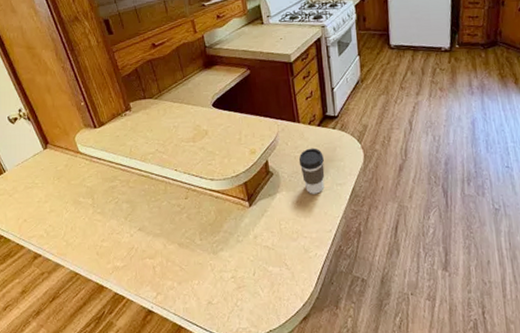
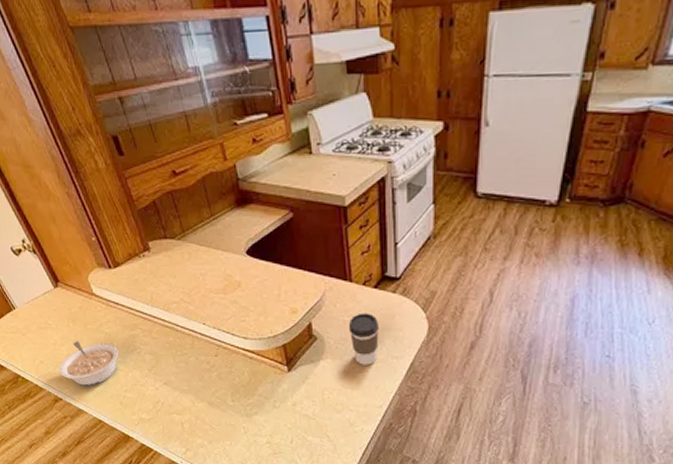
legume: none [41,196,98,240] -> present [59,341,119,386]

